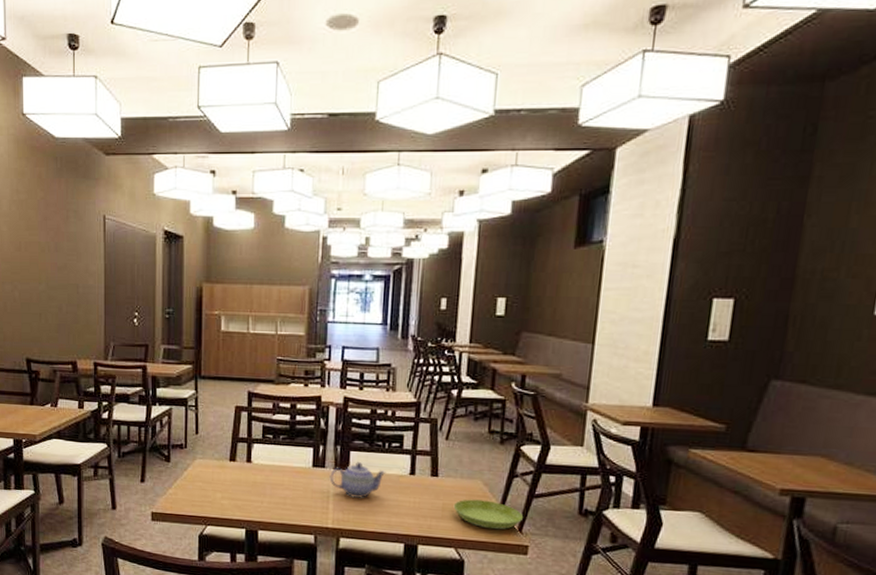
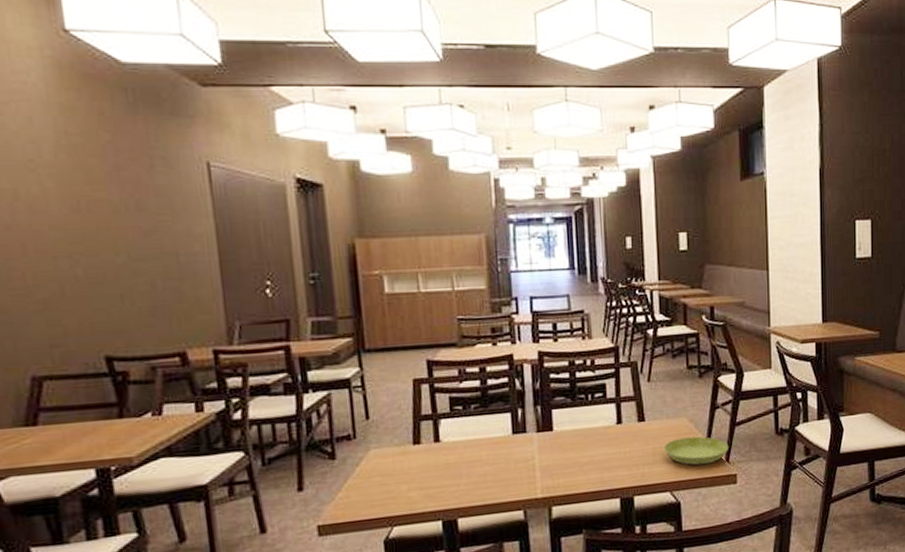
teapot: present [329,462,386,499] -> none [532,420,593,460]

